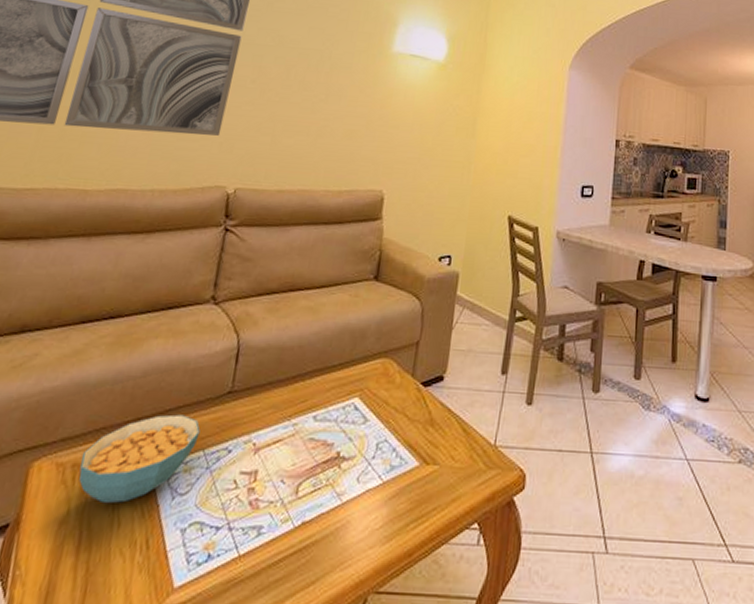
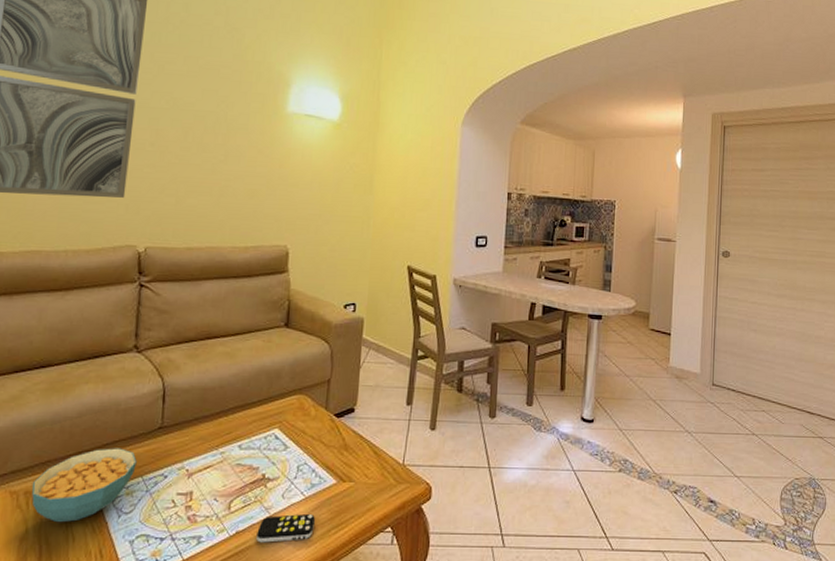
remote control: none [324,502,392,538] -> present [256,513,315,543]

